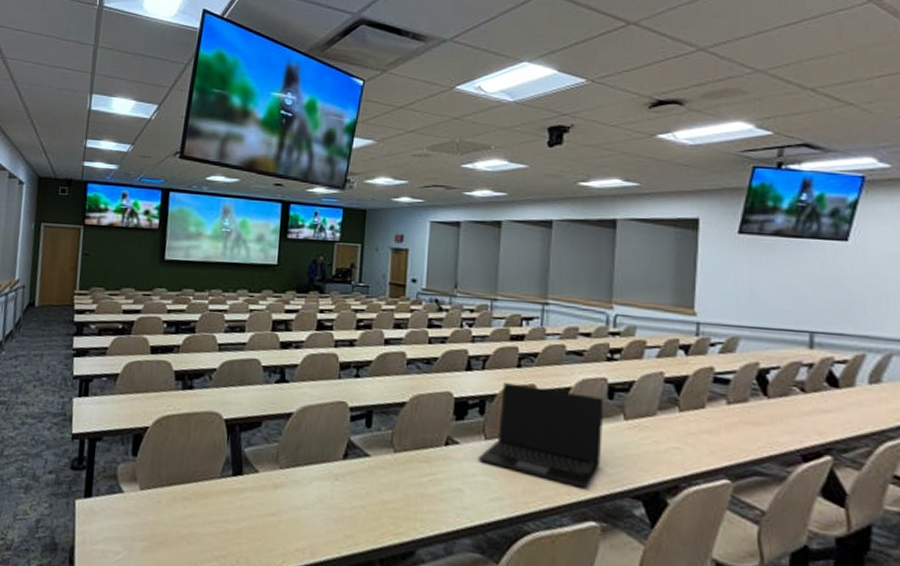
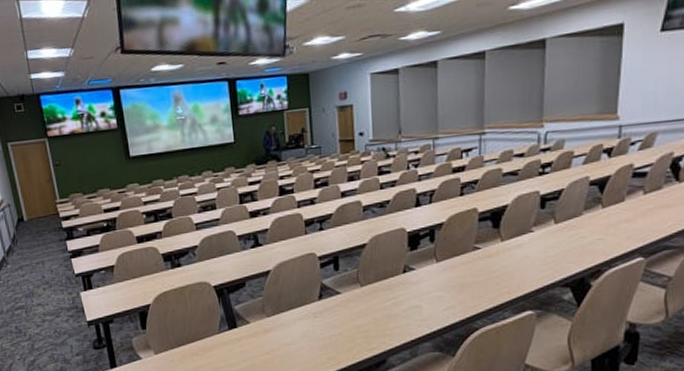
laptop: present [477,383,604,488] -> none [431,208,537,287]

